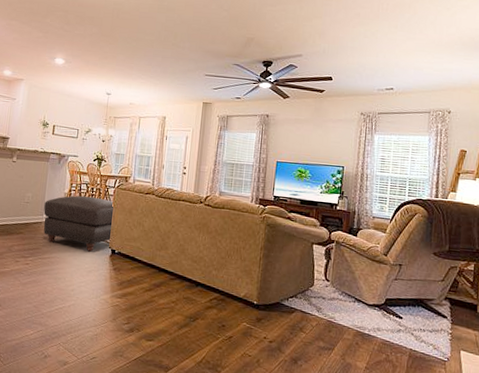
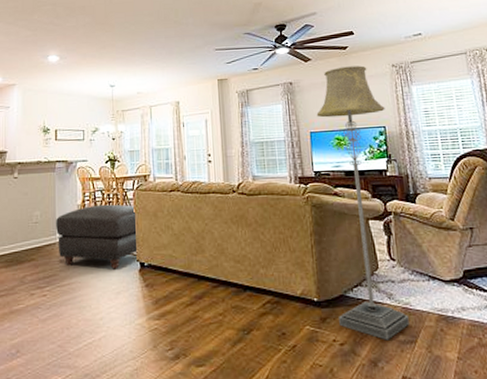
floor lamp: none [272,107,347,345] -> present [316,65,409,340]

